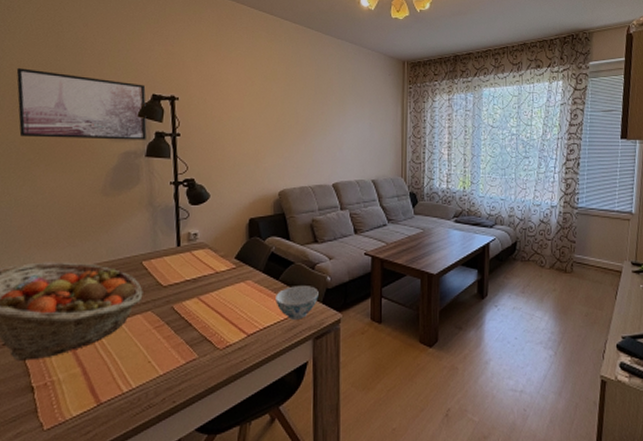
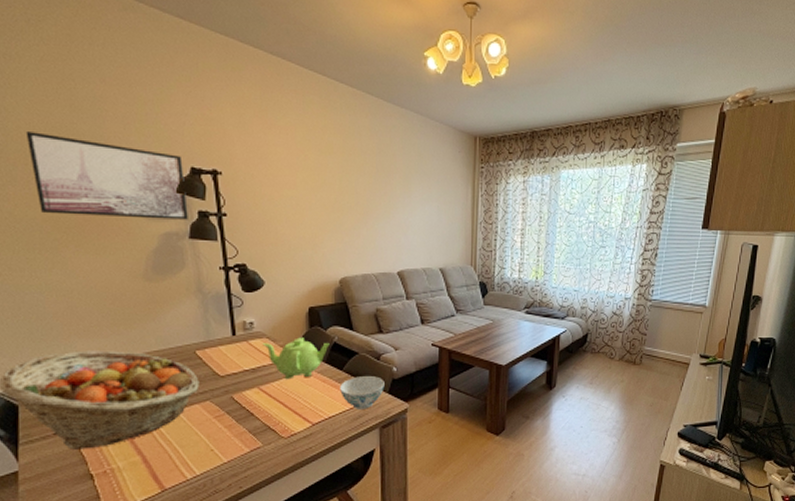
teapot: none [204,248,267,290] -> present [262,337,330,380]

